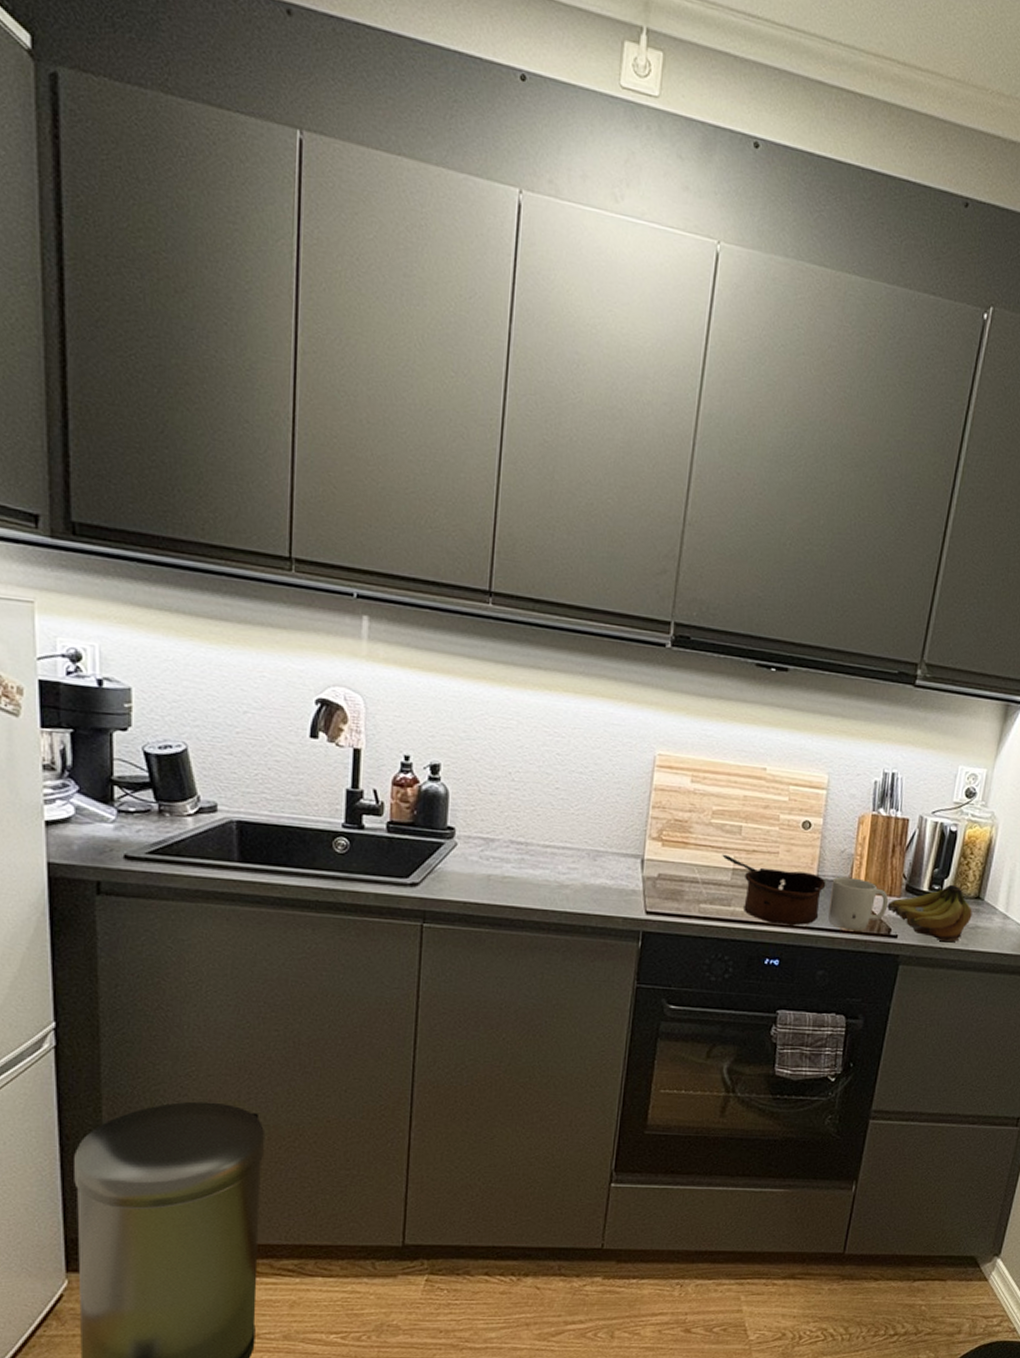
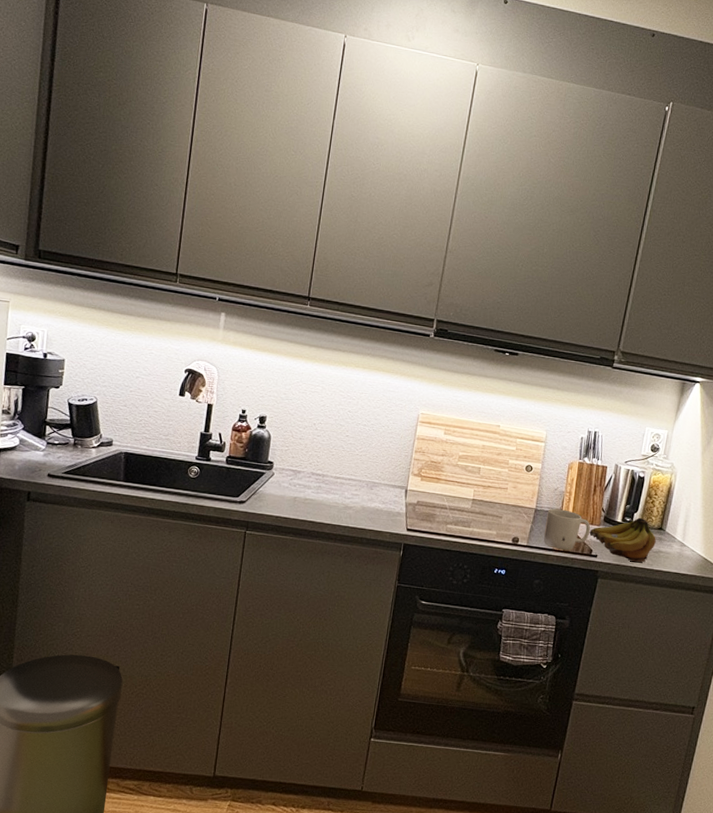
cooking pot: present [722,854,826,926] -> none [465,488,543,545]

